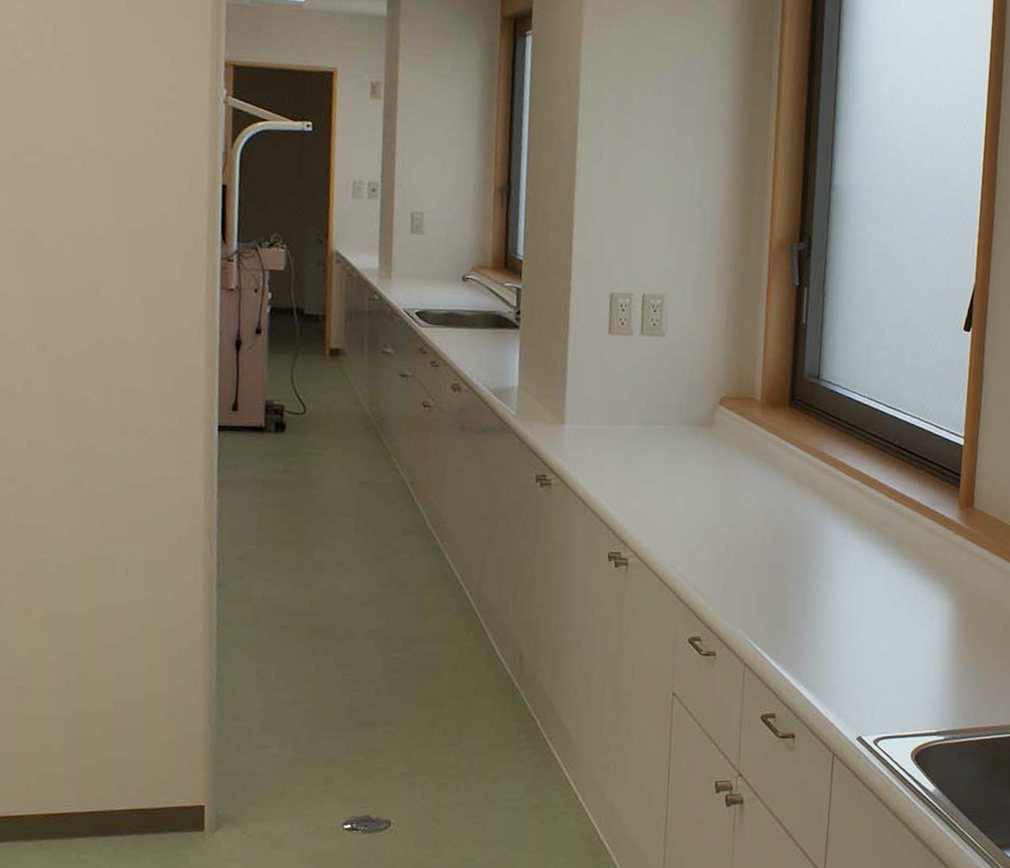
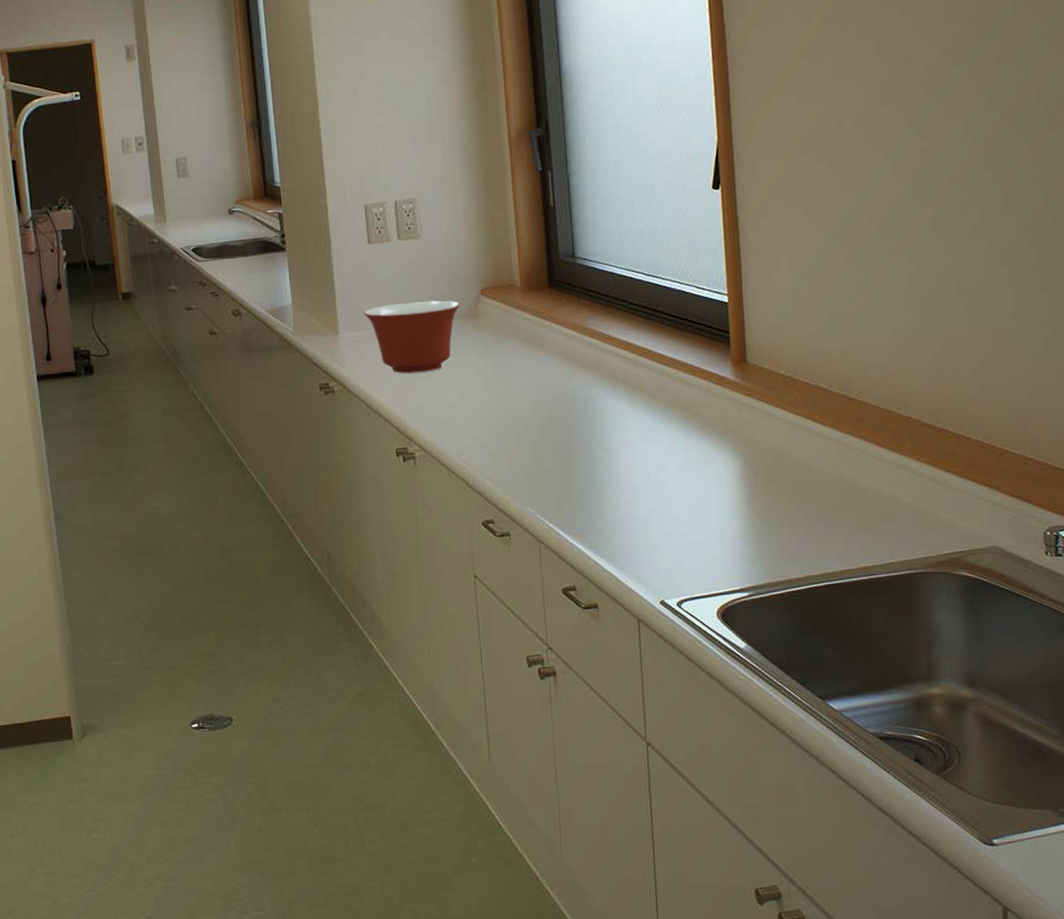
mixing bowl: none [593,401,697,476] -> present [363,300,461,374]

